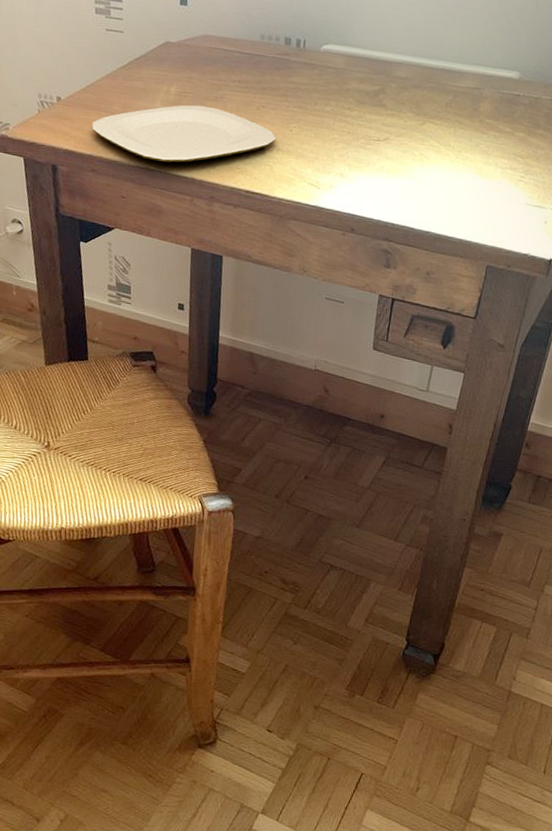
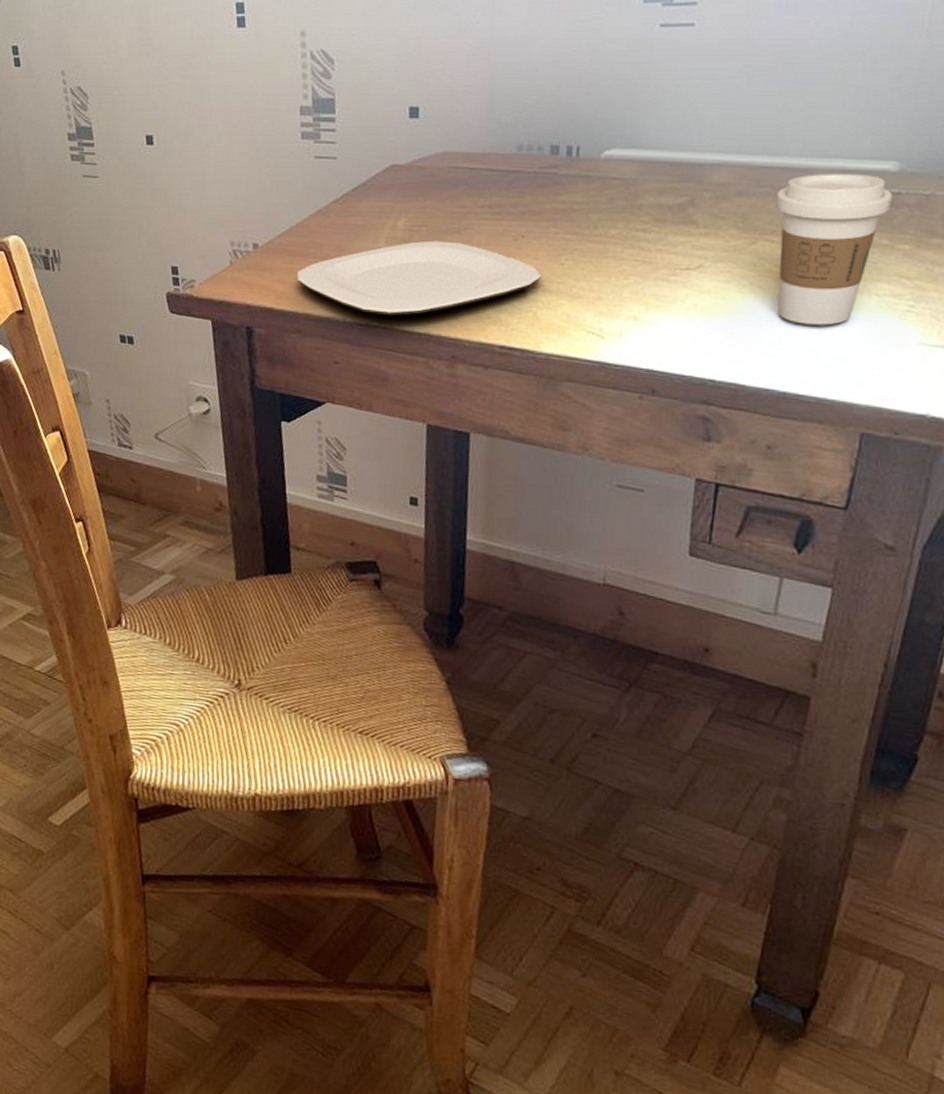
coffee cup: none [437,76,515,188] -> present [775,173,893,326]

